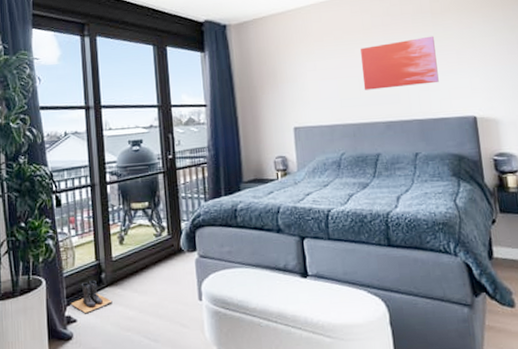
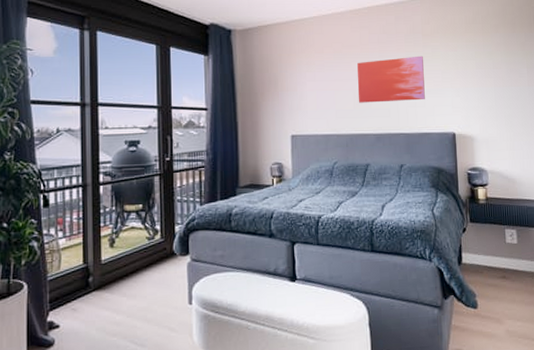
boots: present [71,281,112,314] -> none [54,284,99,319]

